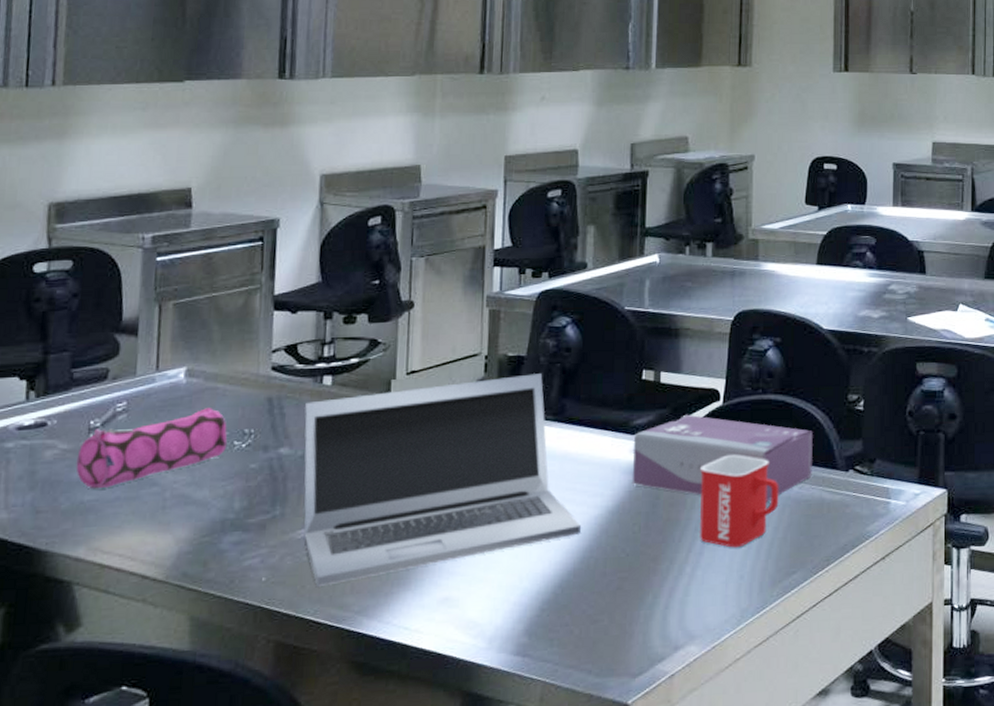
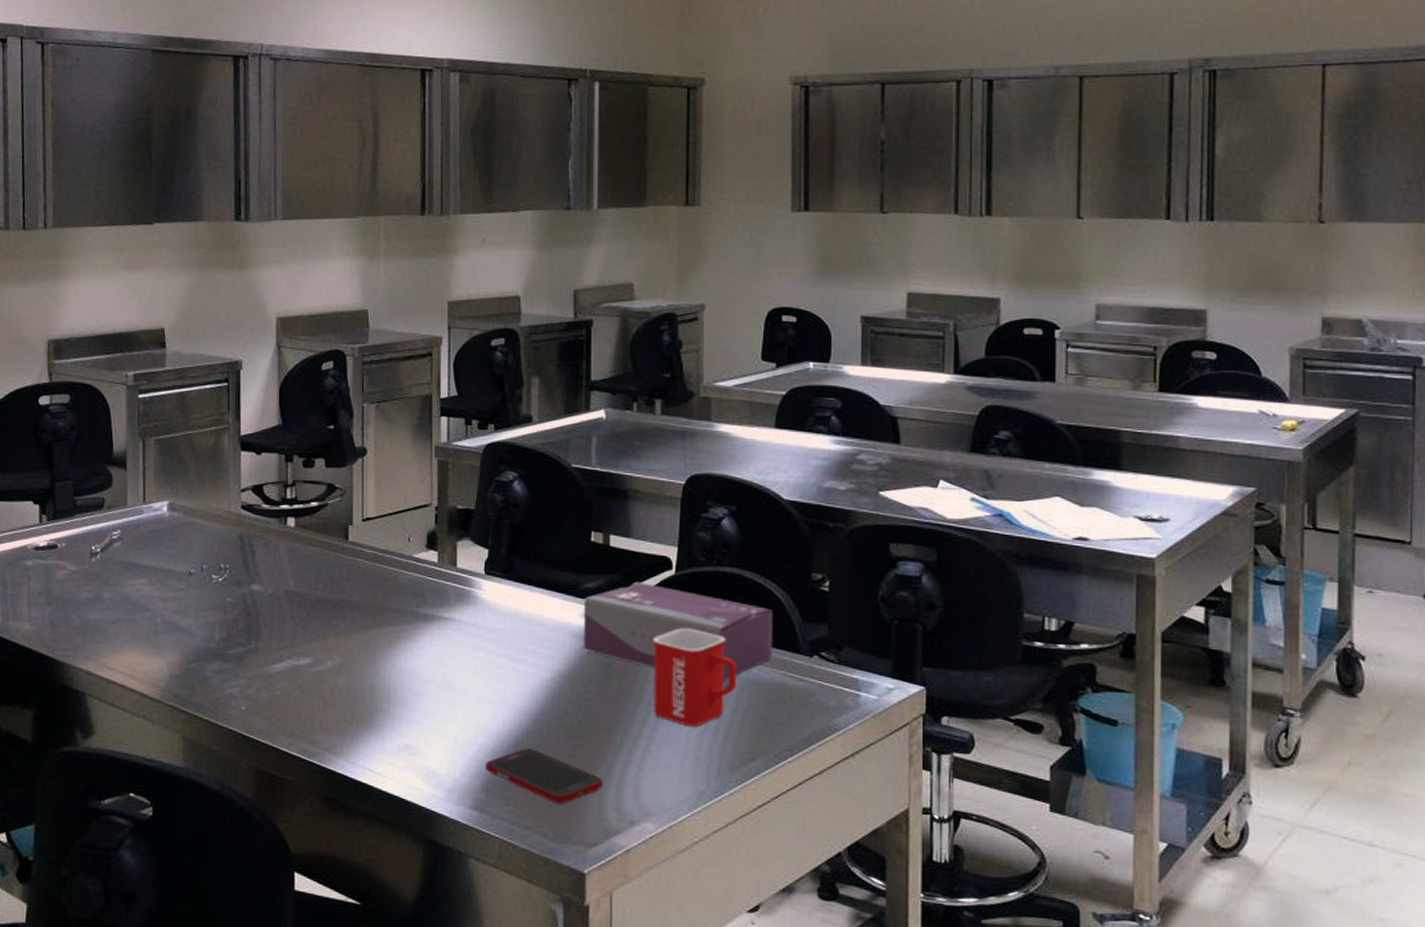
pencil case: present [75,408,228,489] -> none [82,541,207,610]
laptop: present [303,374,581,586] -> none [271,528,533,721]
cell phone: none [530,587,649,638] -> present [486,748,603,804]

